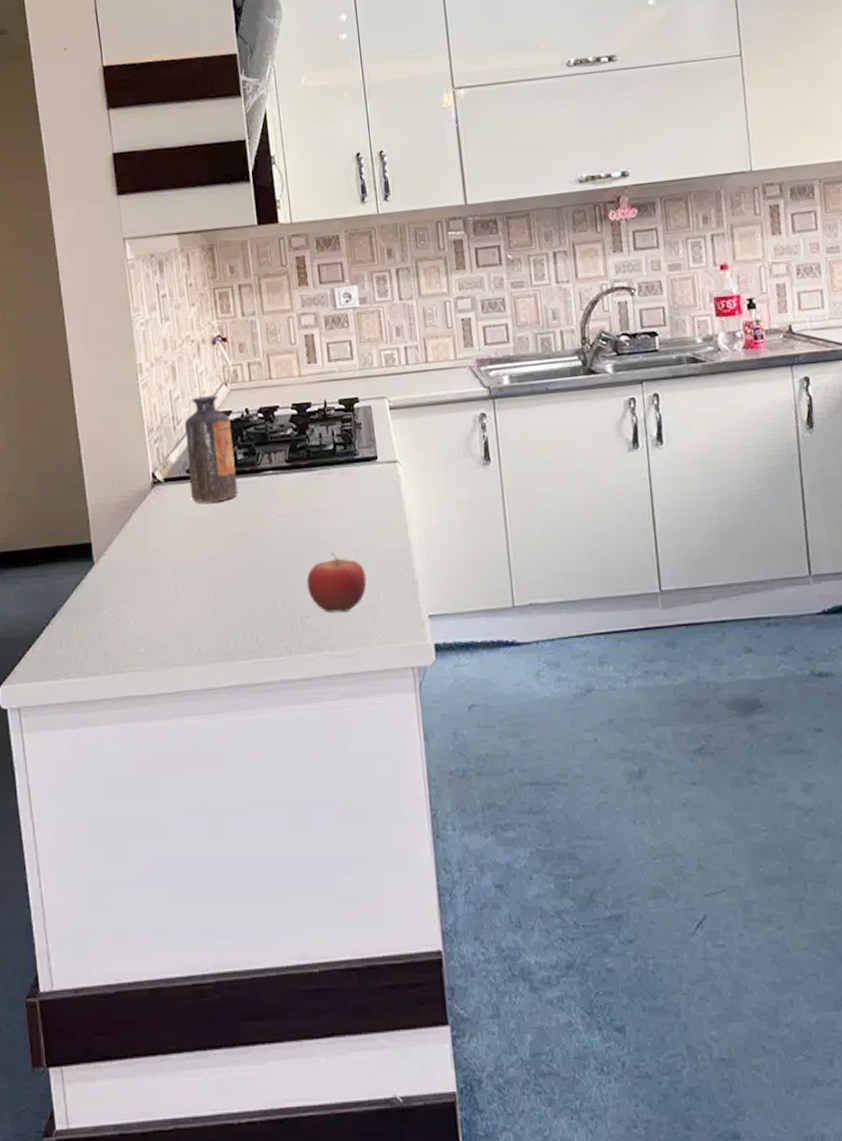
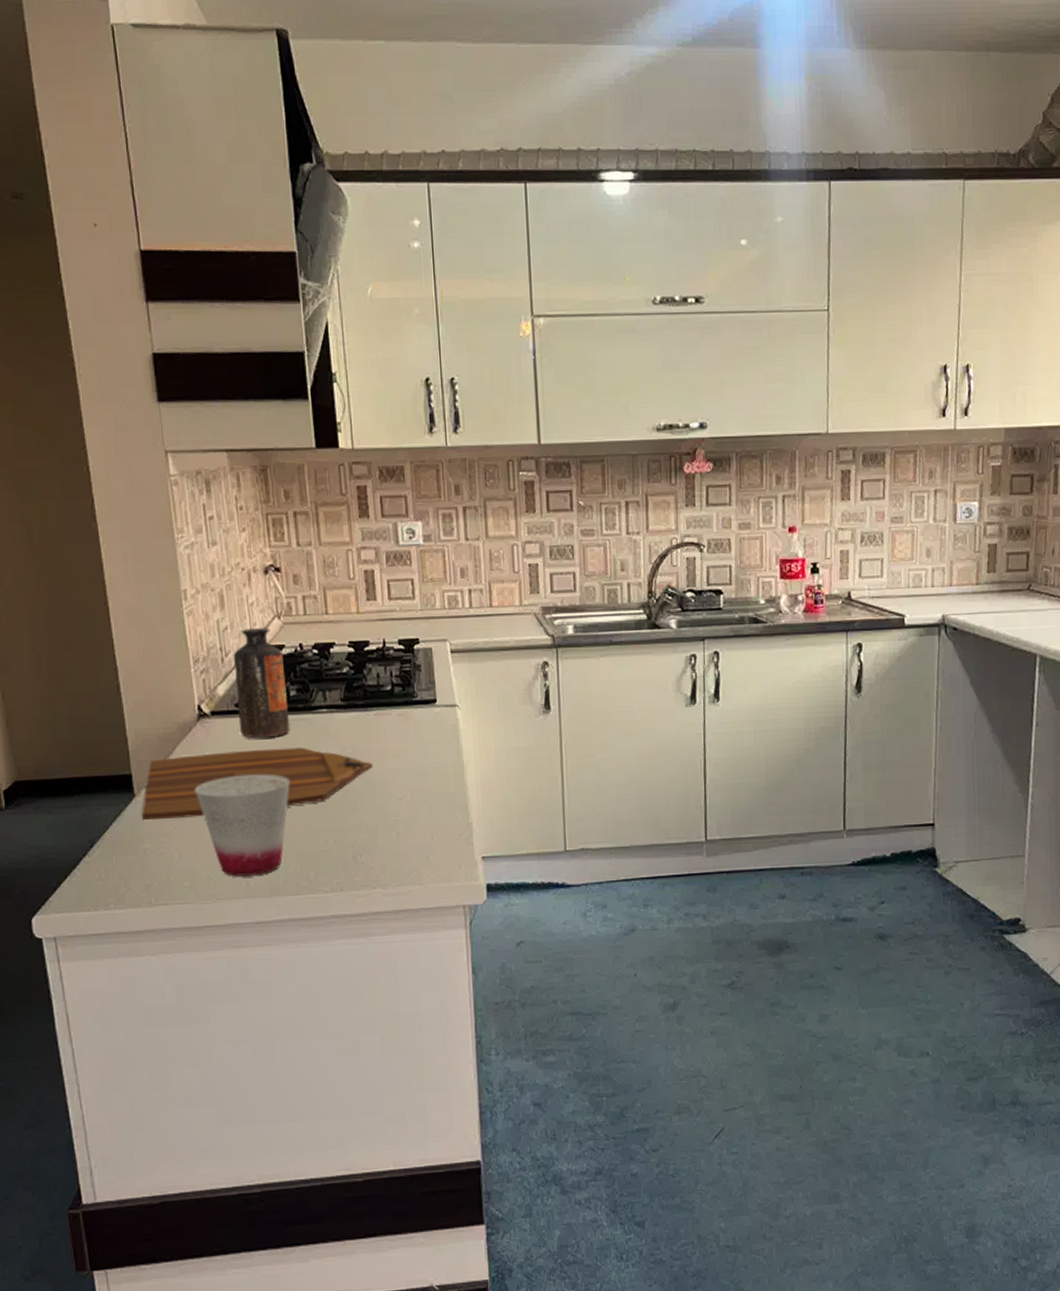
cutting board: none [100,509,318,587] -> present [142,747,373,820]
cup: none [149,537,239,642] -> present [194,774,290,877]
fruit: present [306,552,367,613] -> none [360,793,421,852]

